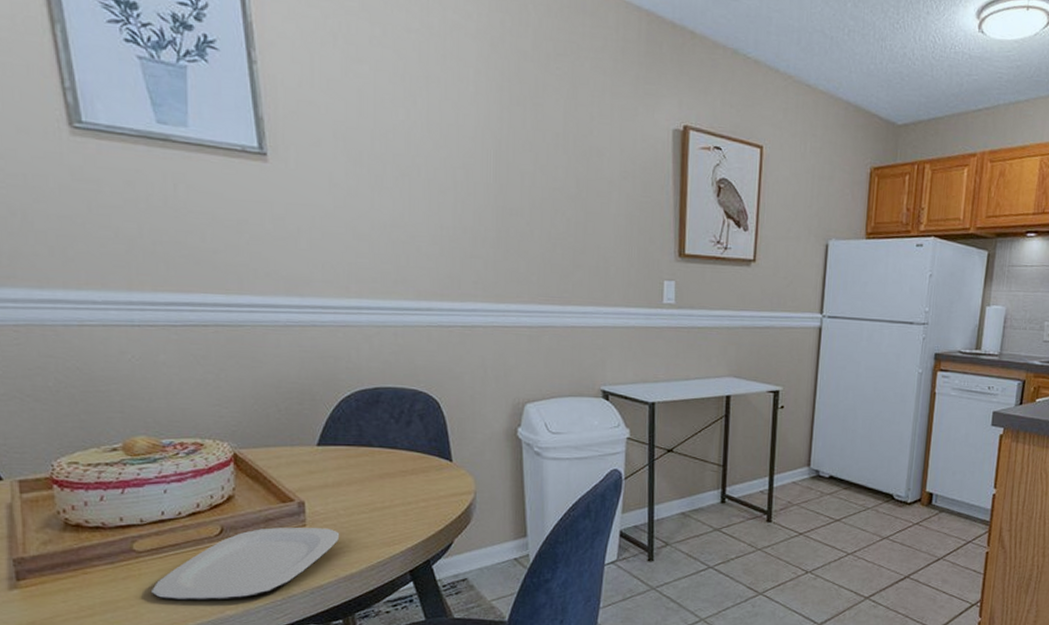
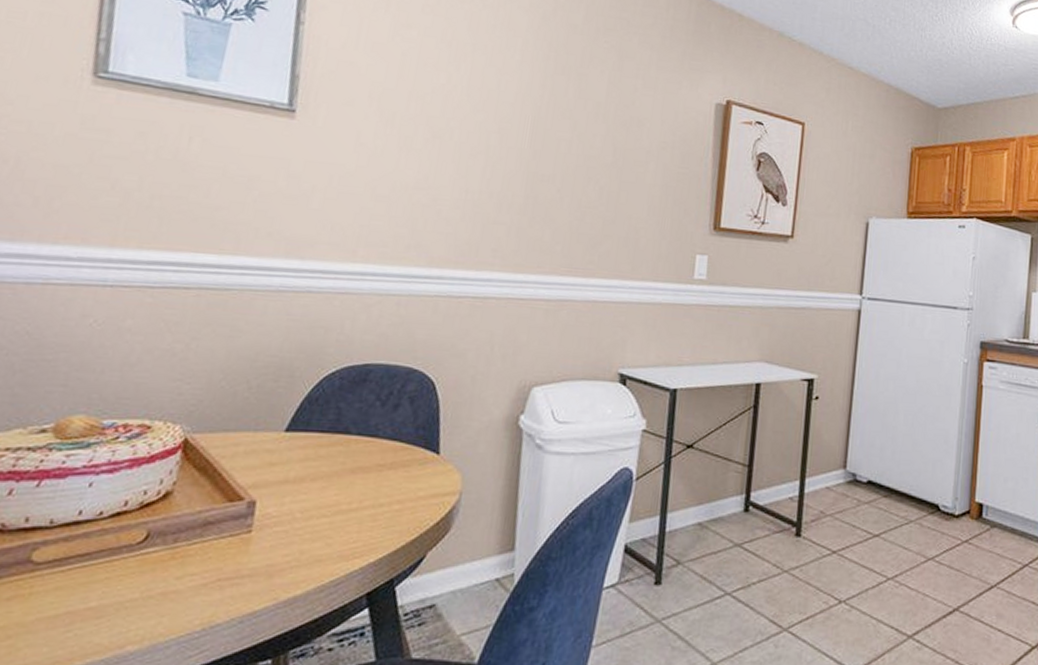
plate: present [150,527,340,601] -> none [37,534,291,631]

